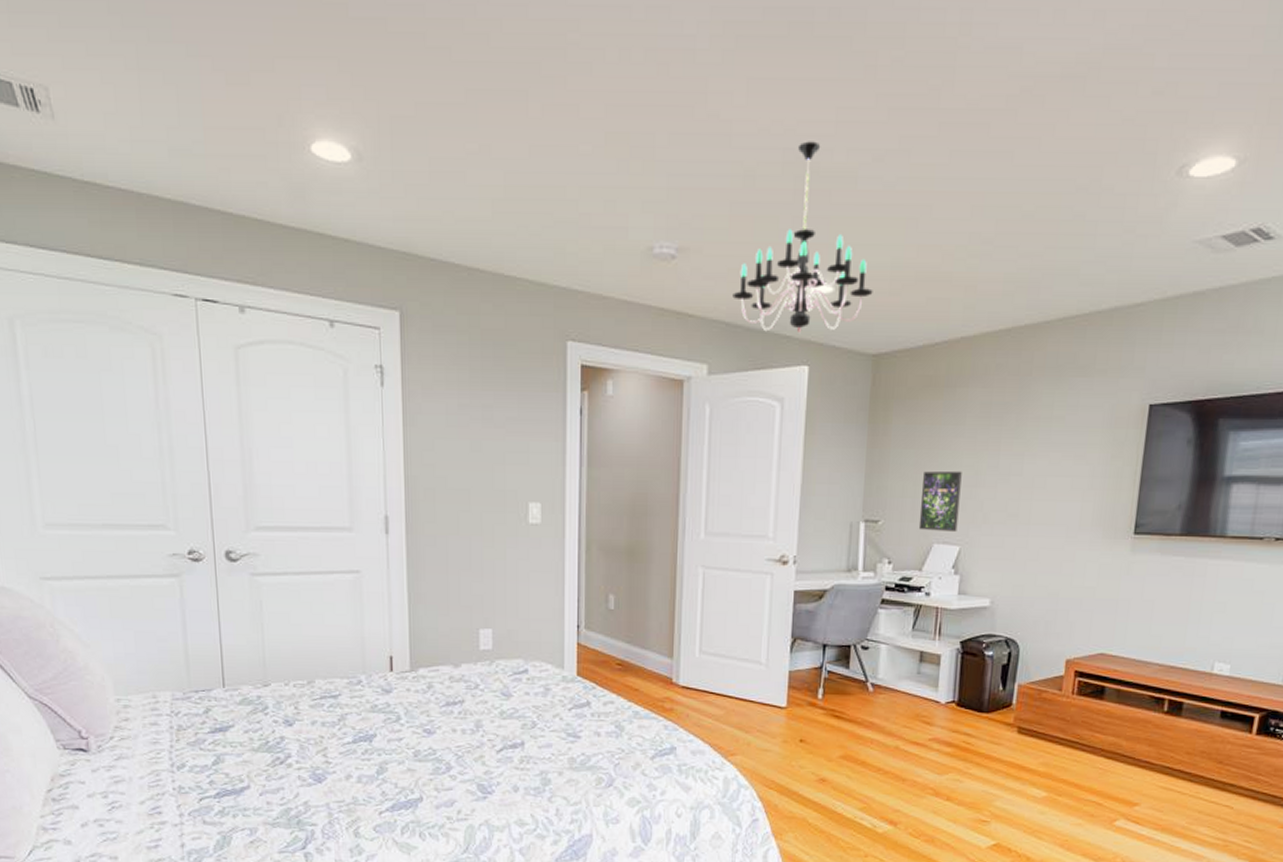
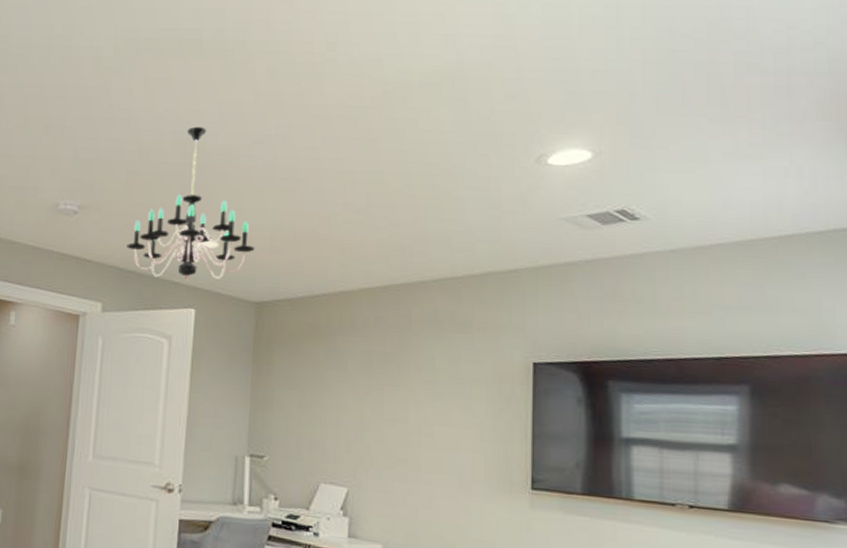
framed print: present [918,470,962,533] -> none [304,412,346,474]

